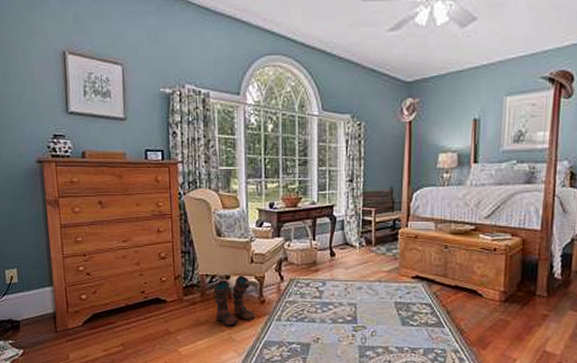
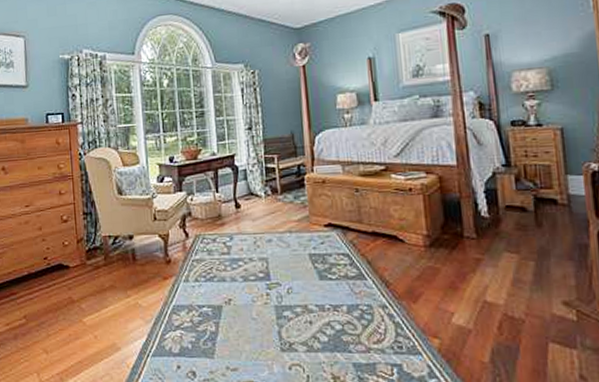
boots: present [213,275,260,327] -> none [116,234,165,291]

